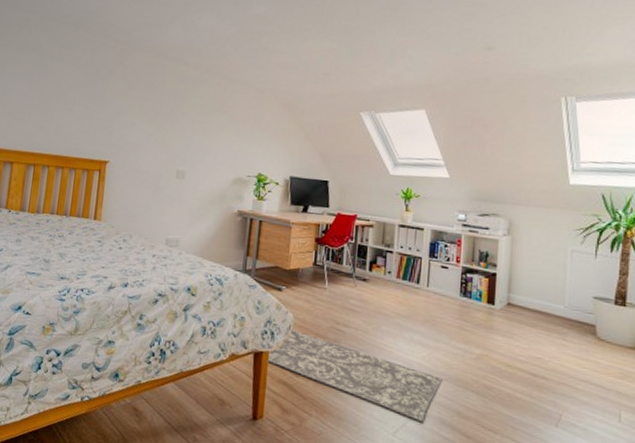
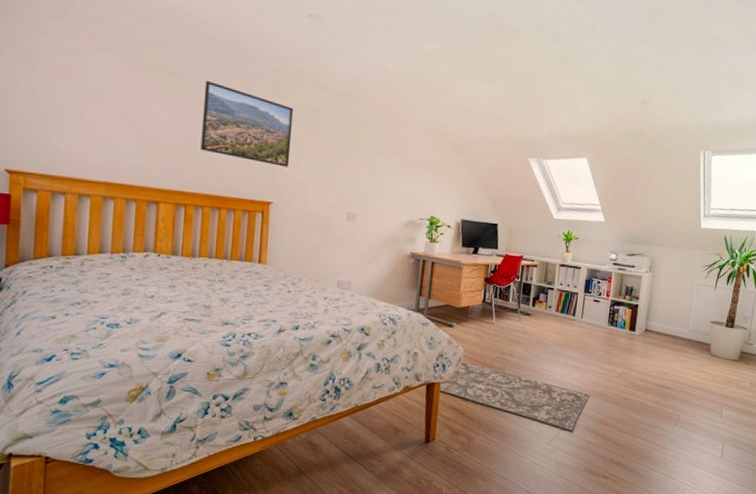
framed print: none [50,53,131,128] -> present [200,80,294,167]

